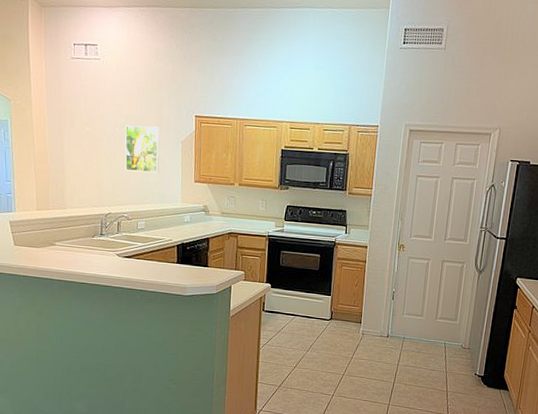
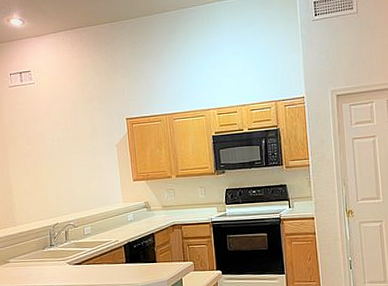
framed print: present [125,125,160,174] -> none [63,134,99,181]

